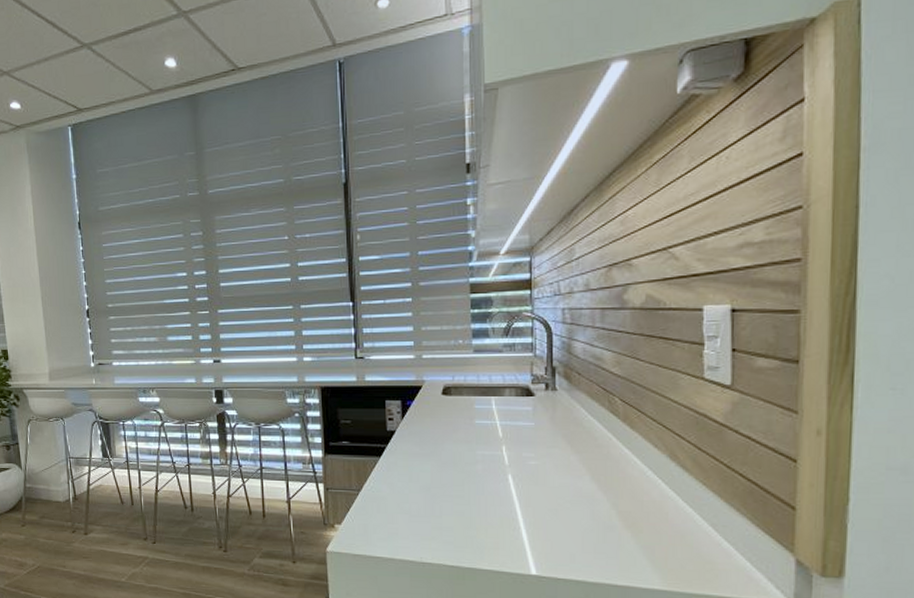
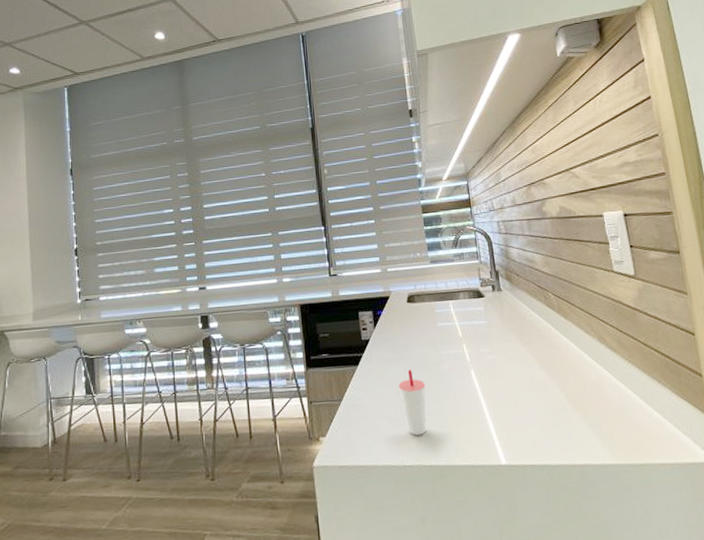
cup: none [424,466,455,535] -> present [398,369,427,436]

